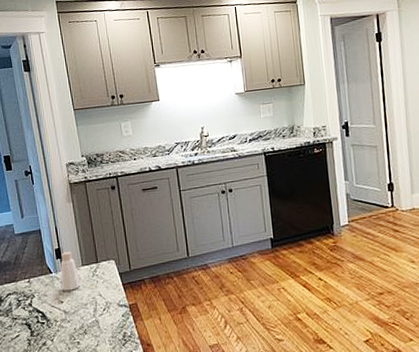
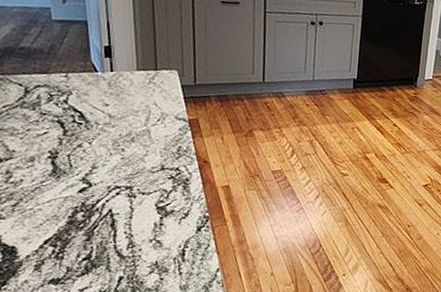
pepper shaker: present [60,252,81,291] -> none [108,51,134,95]

